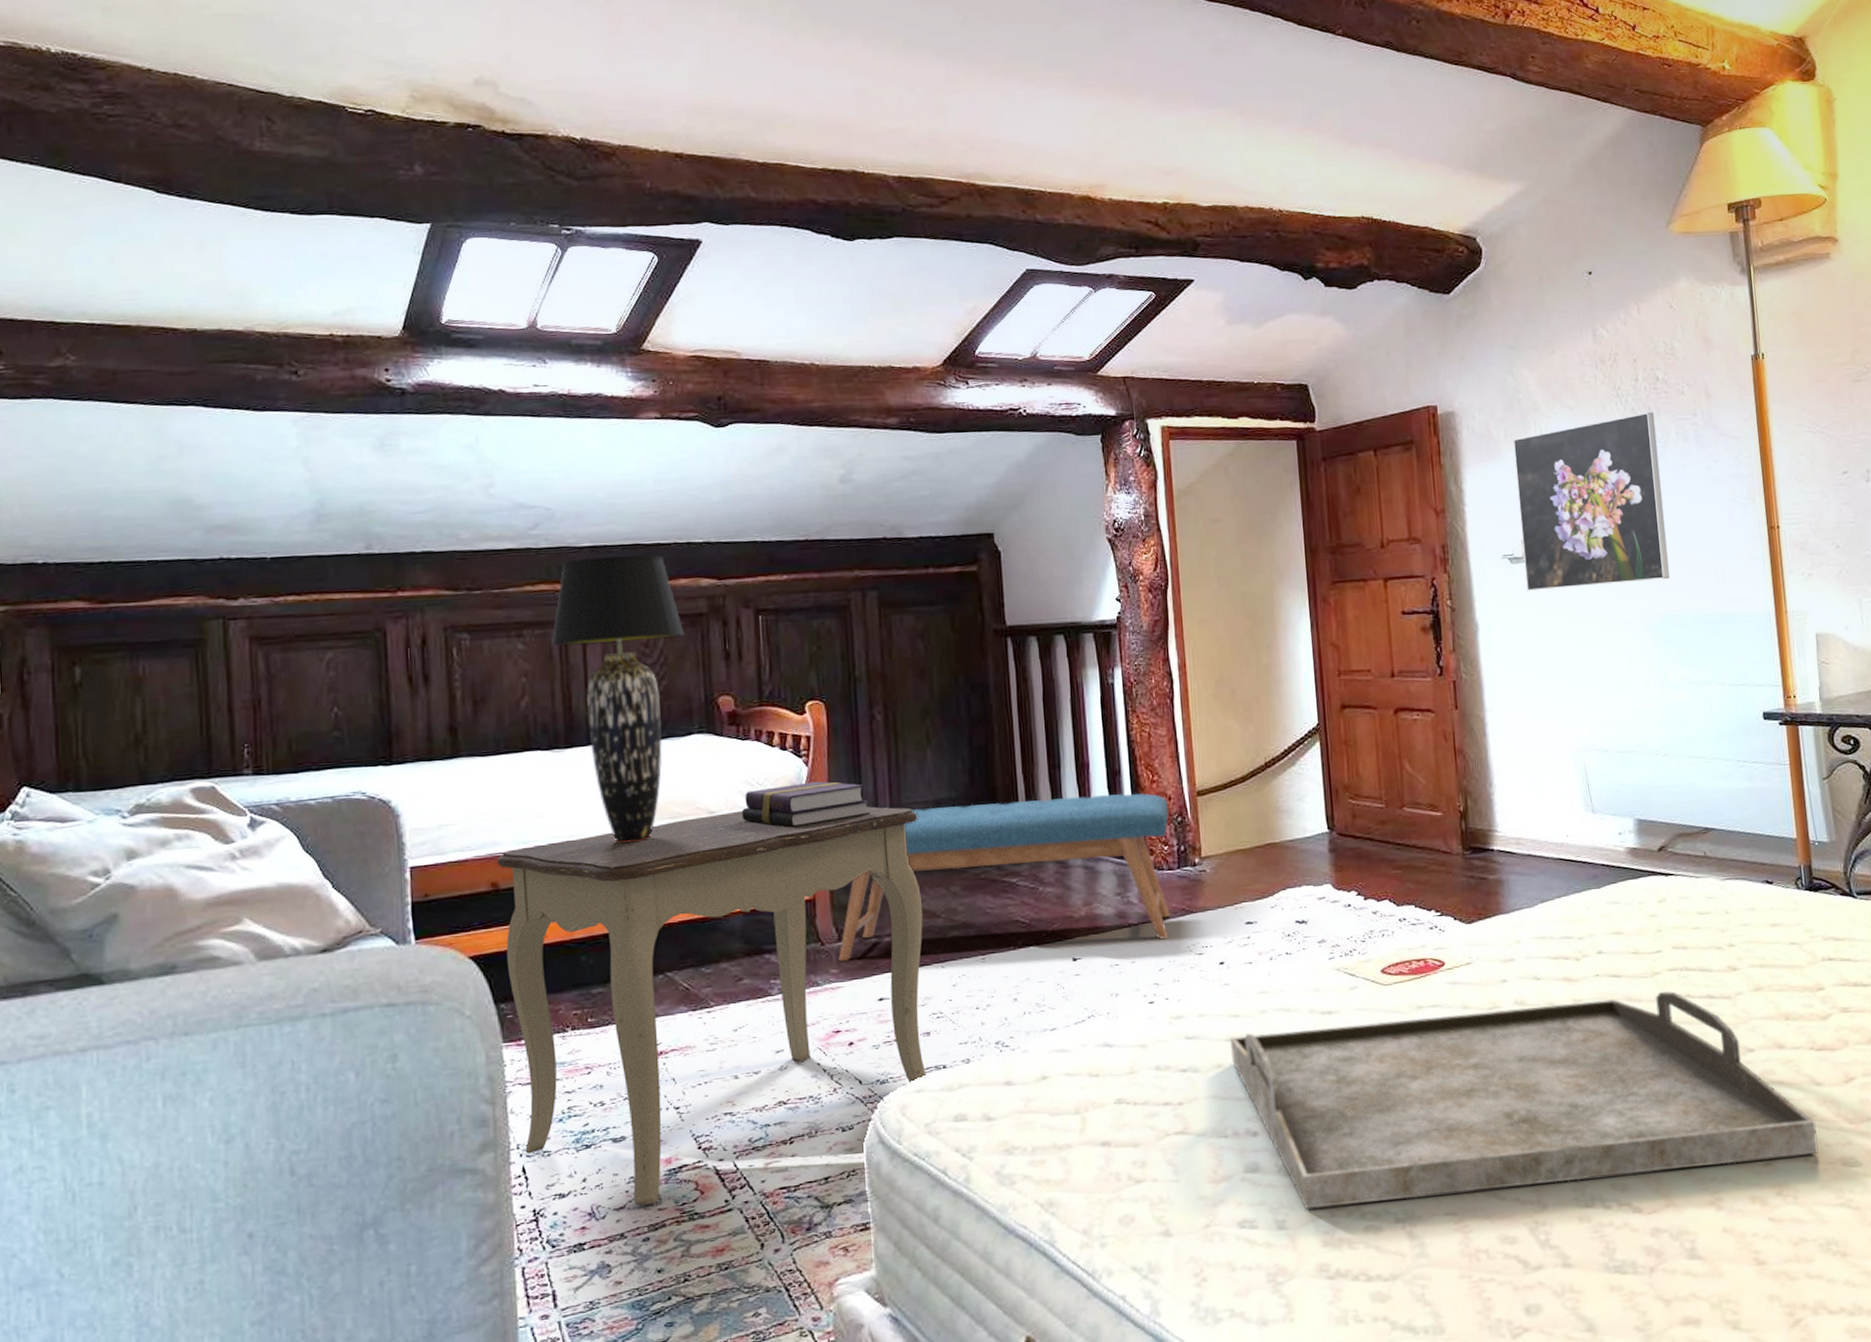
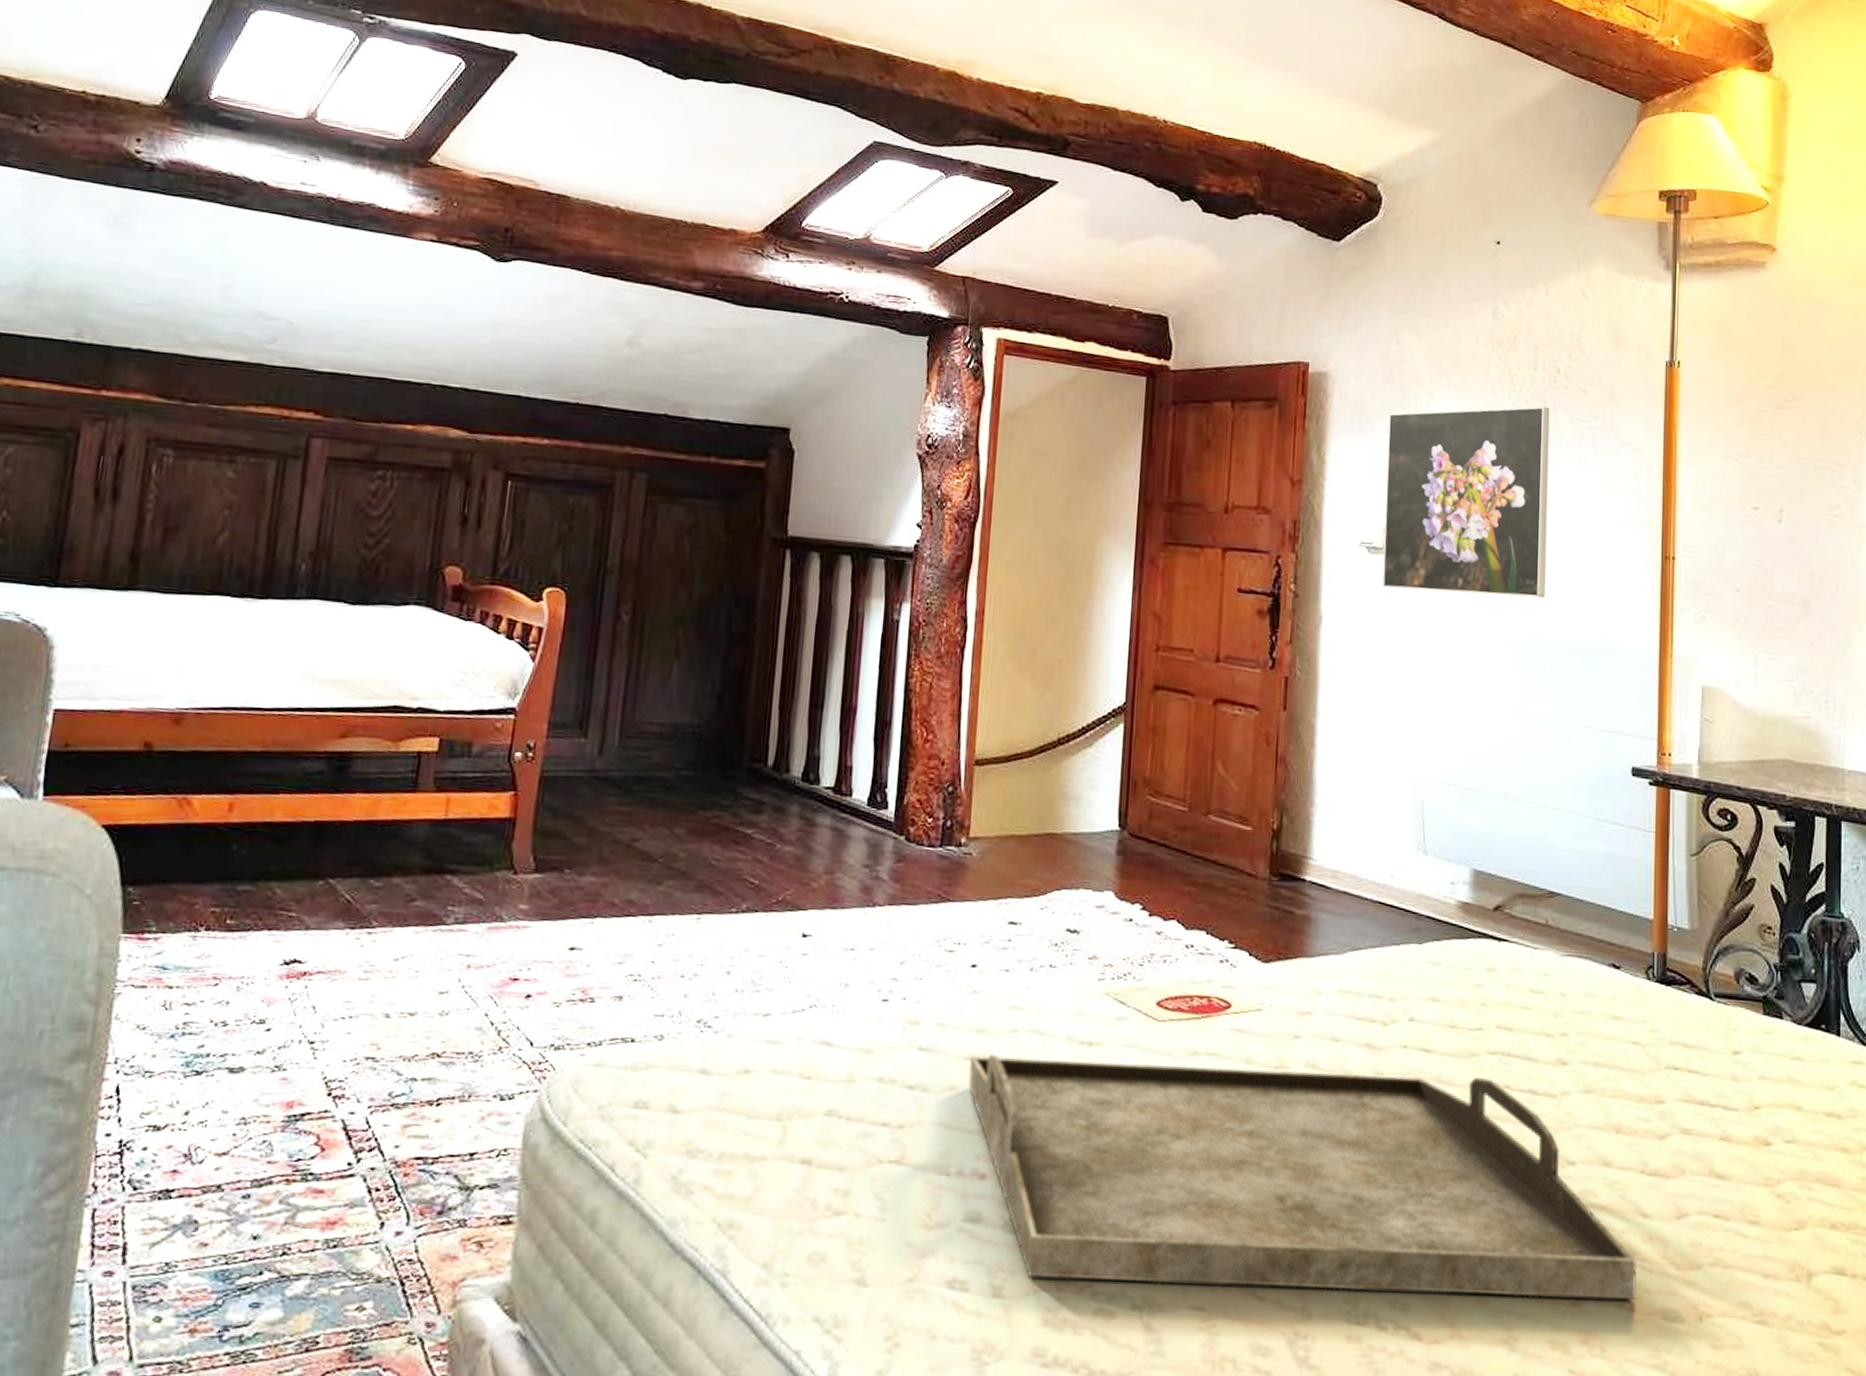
side table: present [497,806,926,1206] -> none [123,701,651,1155]
table lamp: present [551,555,685,844] -> none [265,384,420,720]
book: present [741,781,870,827] -> none [448,680,598,731]
bench: present [838,793,1170,961] -> none [531,730,941,929]

